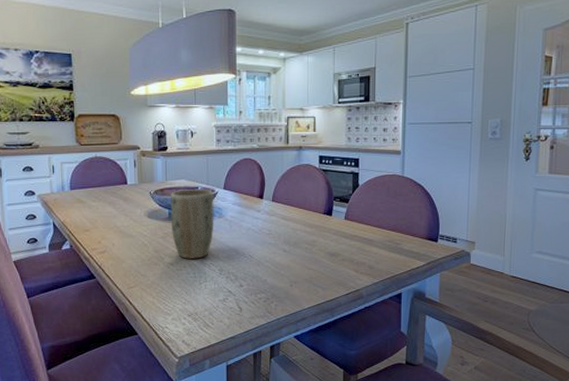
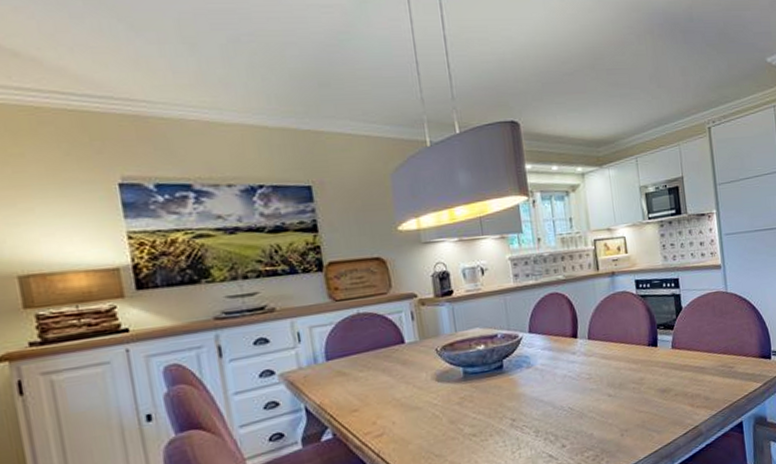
plant pot: present [170,188,214,259] -> none [463,336,523,425]

